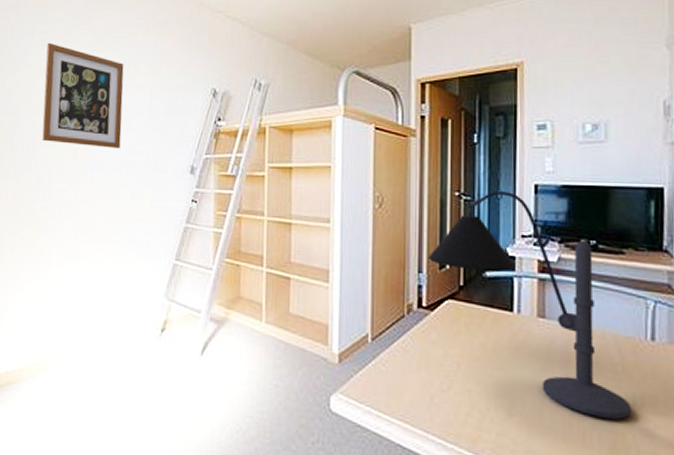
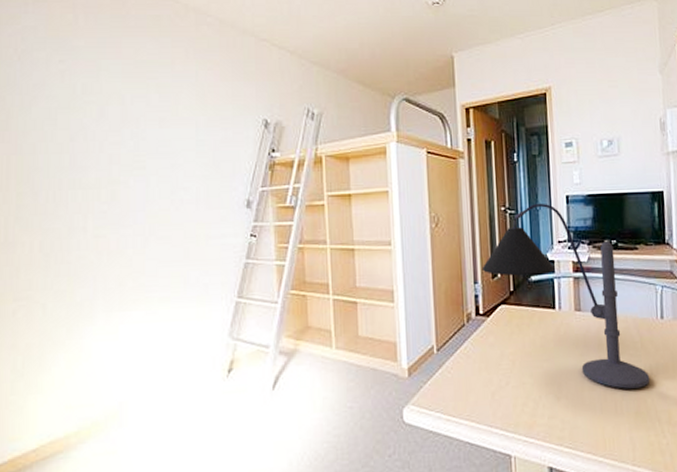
wall art: present [42,42,124,149] -> none [66,73,166,188]

